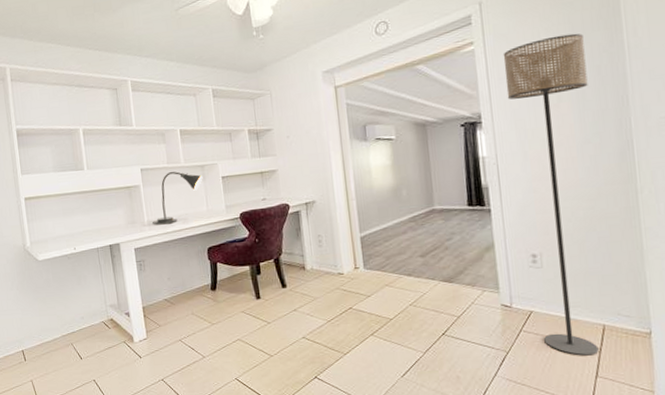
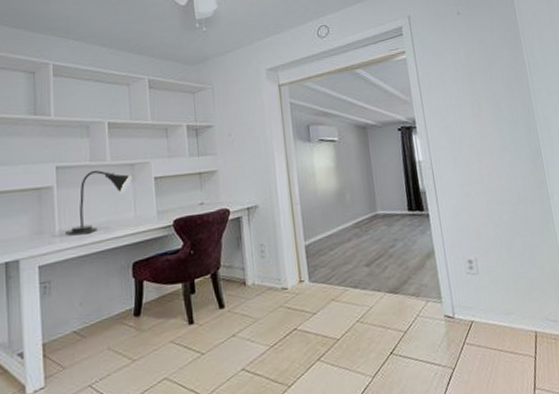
floor lamp: present [503,33,599,356] -> none [430,51,534,367]

